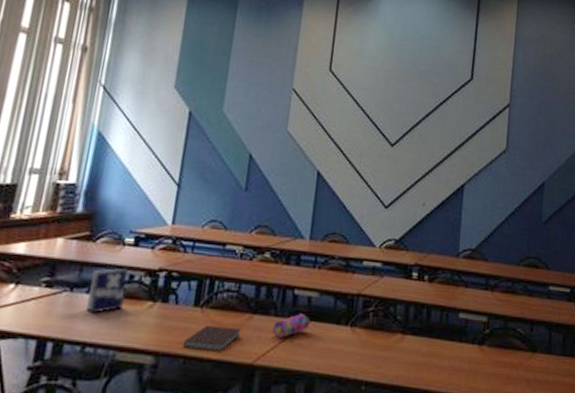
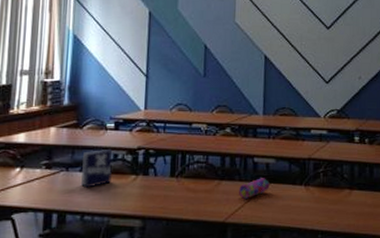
notebook: present [182,324,241,352] -> none [164,191,212,213]

